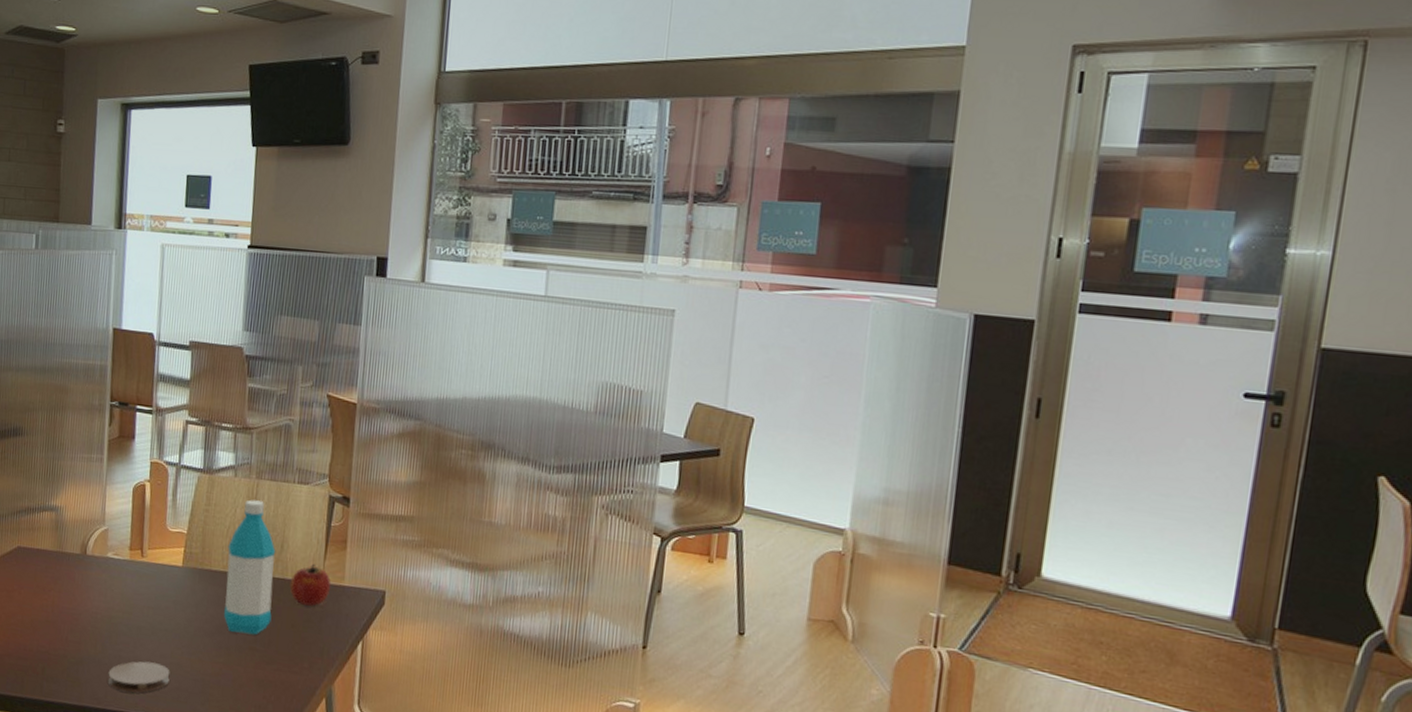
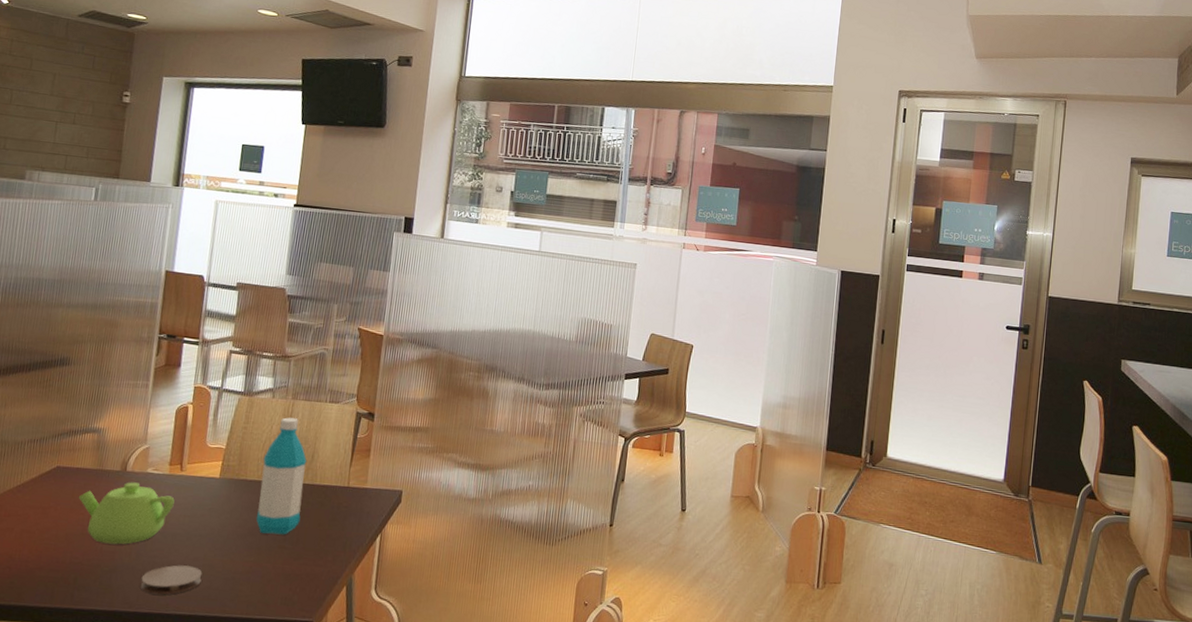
teapot: none [40,567,137,635] -> present [78,482,175,545]
fruit: present [289,563,331,606] -> none [318,470,356,507]

